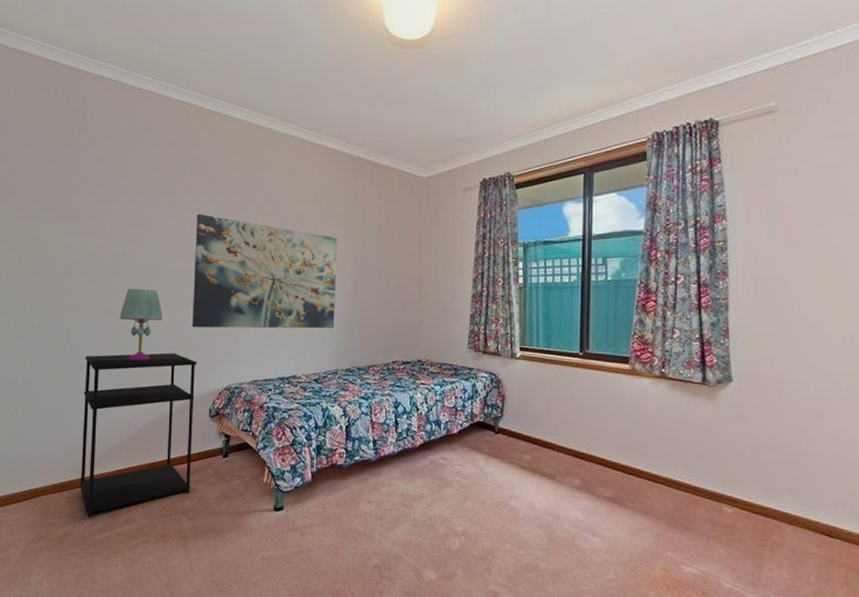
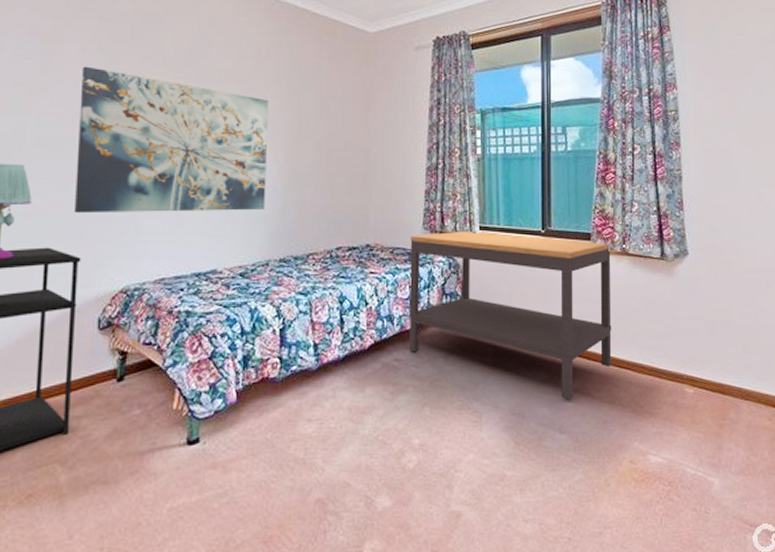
side table: none [454,351,649,507] -> present [408,230,612,400]

